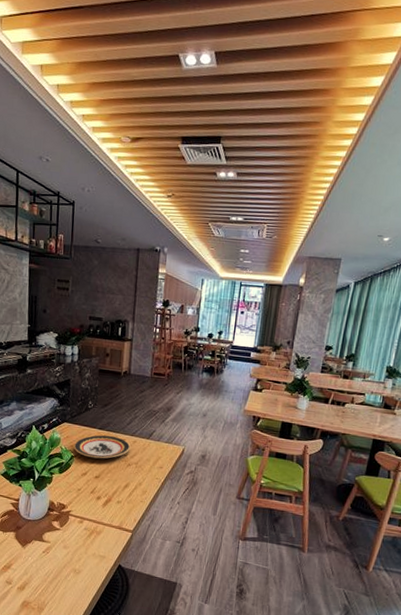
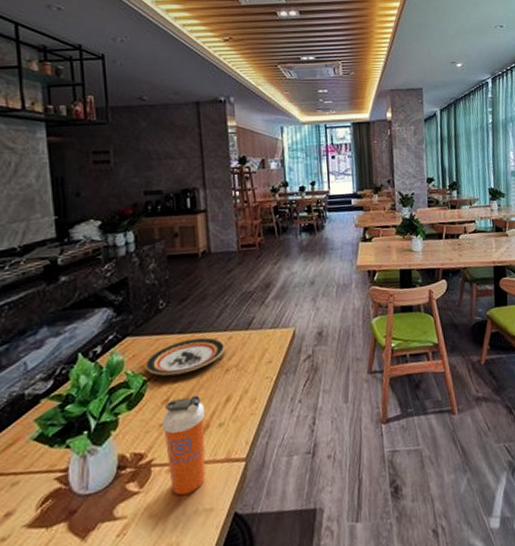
shaker bottle: none [80,474,110,542] -> present [163,395,206,496]

